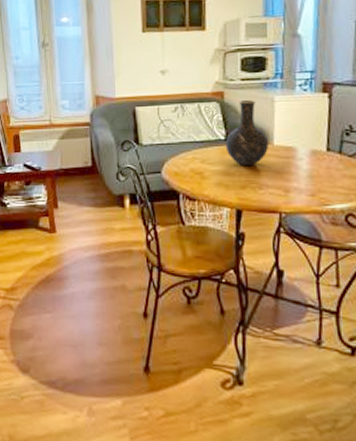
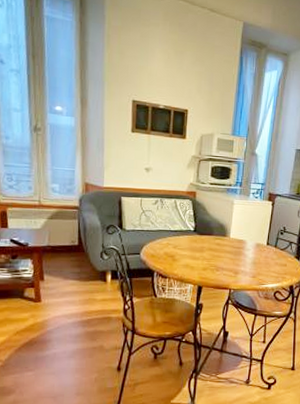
vase: present [225,100,268,166] -> none [193,201,226,253]

